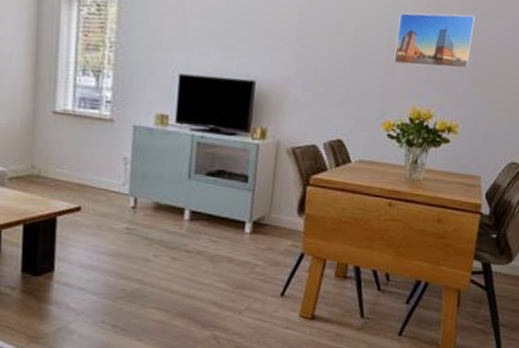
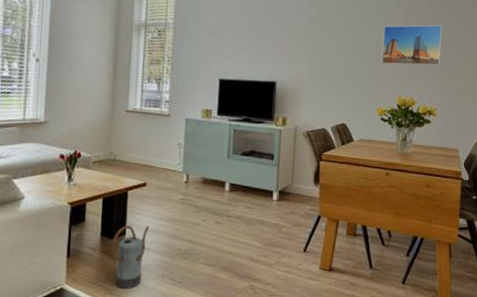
watering can: none [35,259,86,337] -> present [110,225,150,289]

